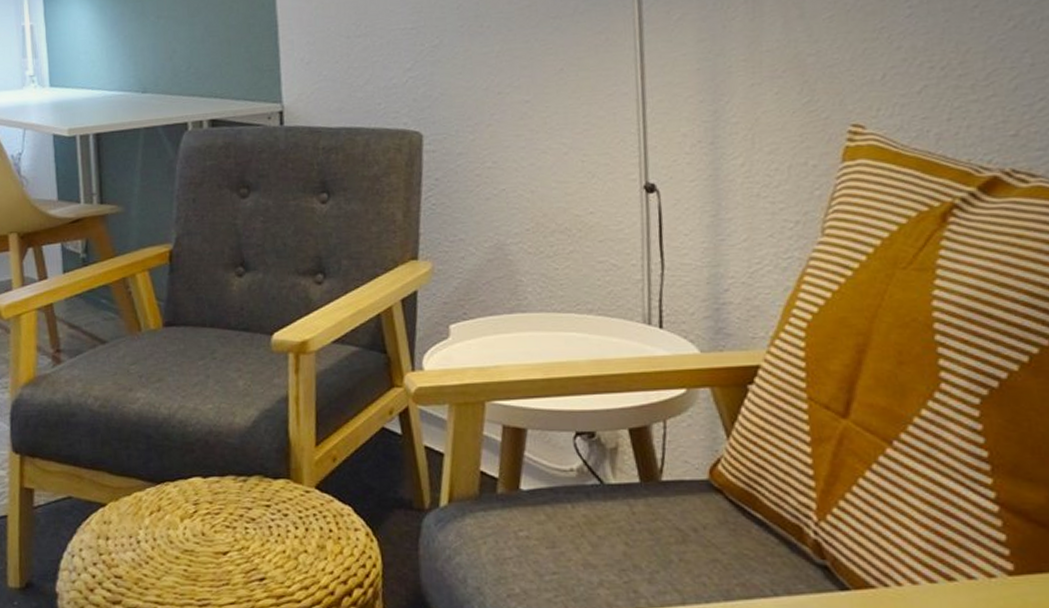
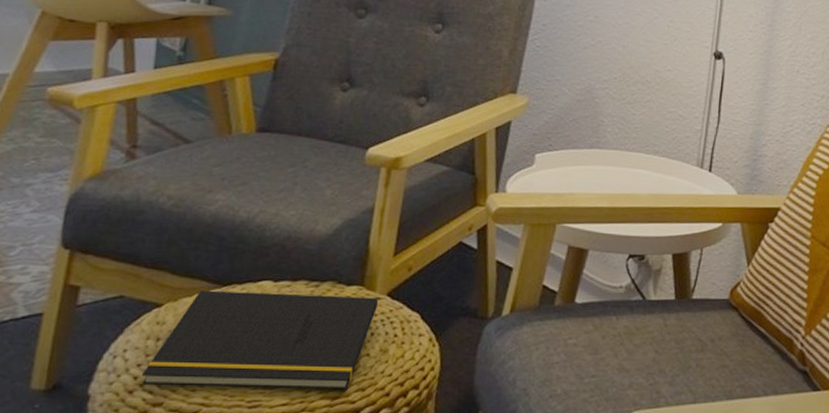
notepad: none [98,488,308,588] -> present [141,290,379,390]

